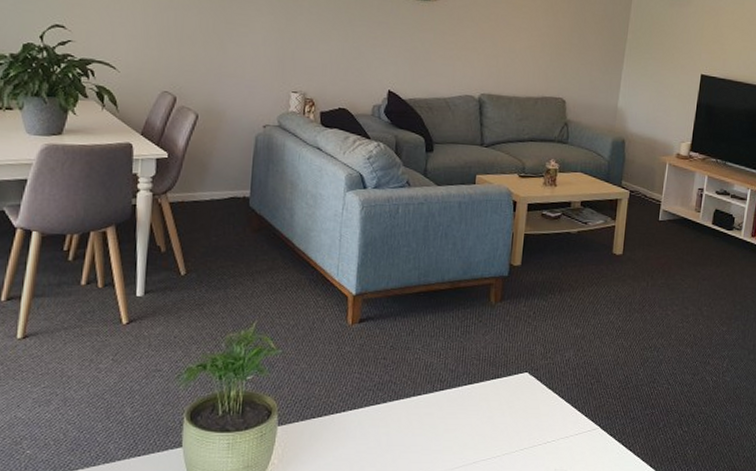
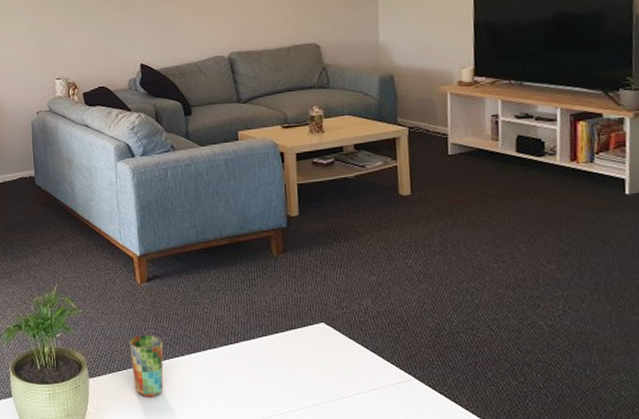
cup: none [327,380,366,447] -> present [129,335,164,397]

